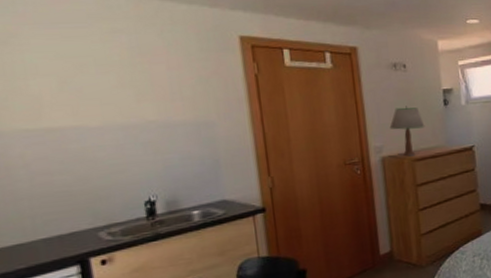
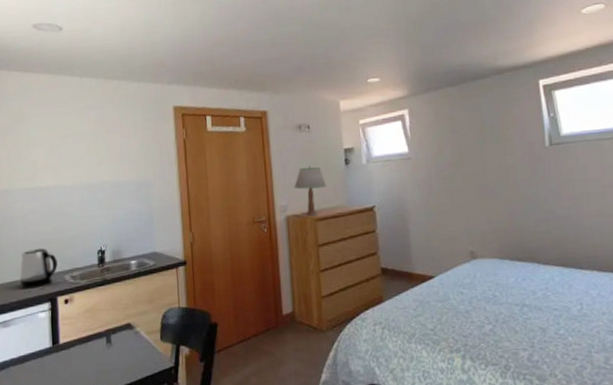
kettle: none [26,201,87,253] -> present [19,247,58,289]

